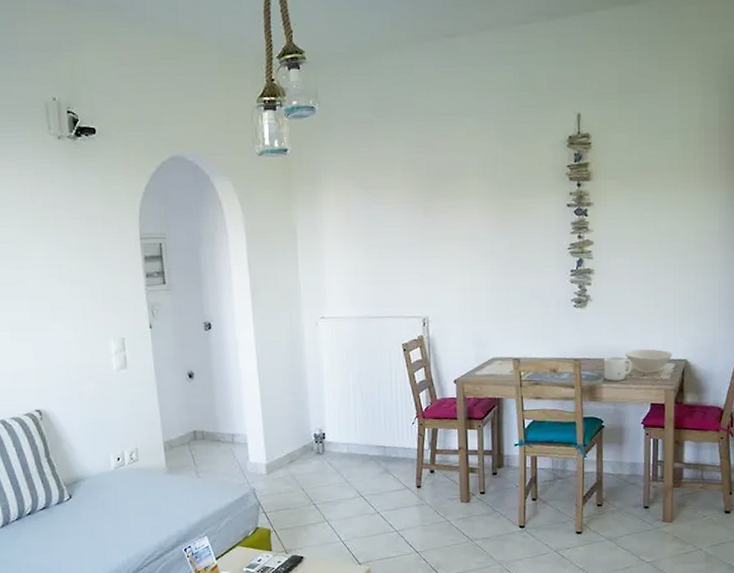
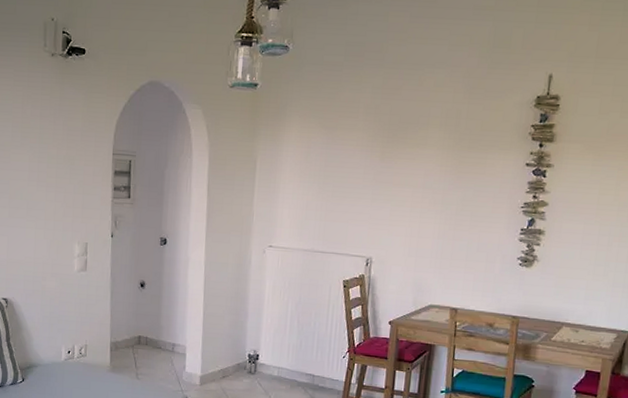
mug: present [603,356,633,381] -> none [540,318,572,344]
bowl: present [625,349,673,373] -> none [566,314,616,341]

